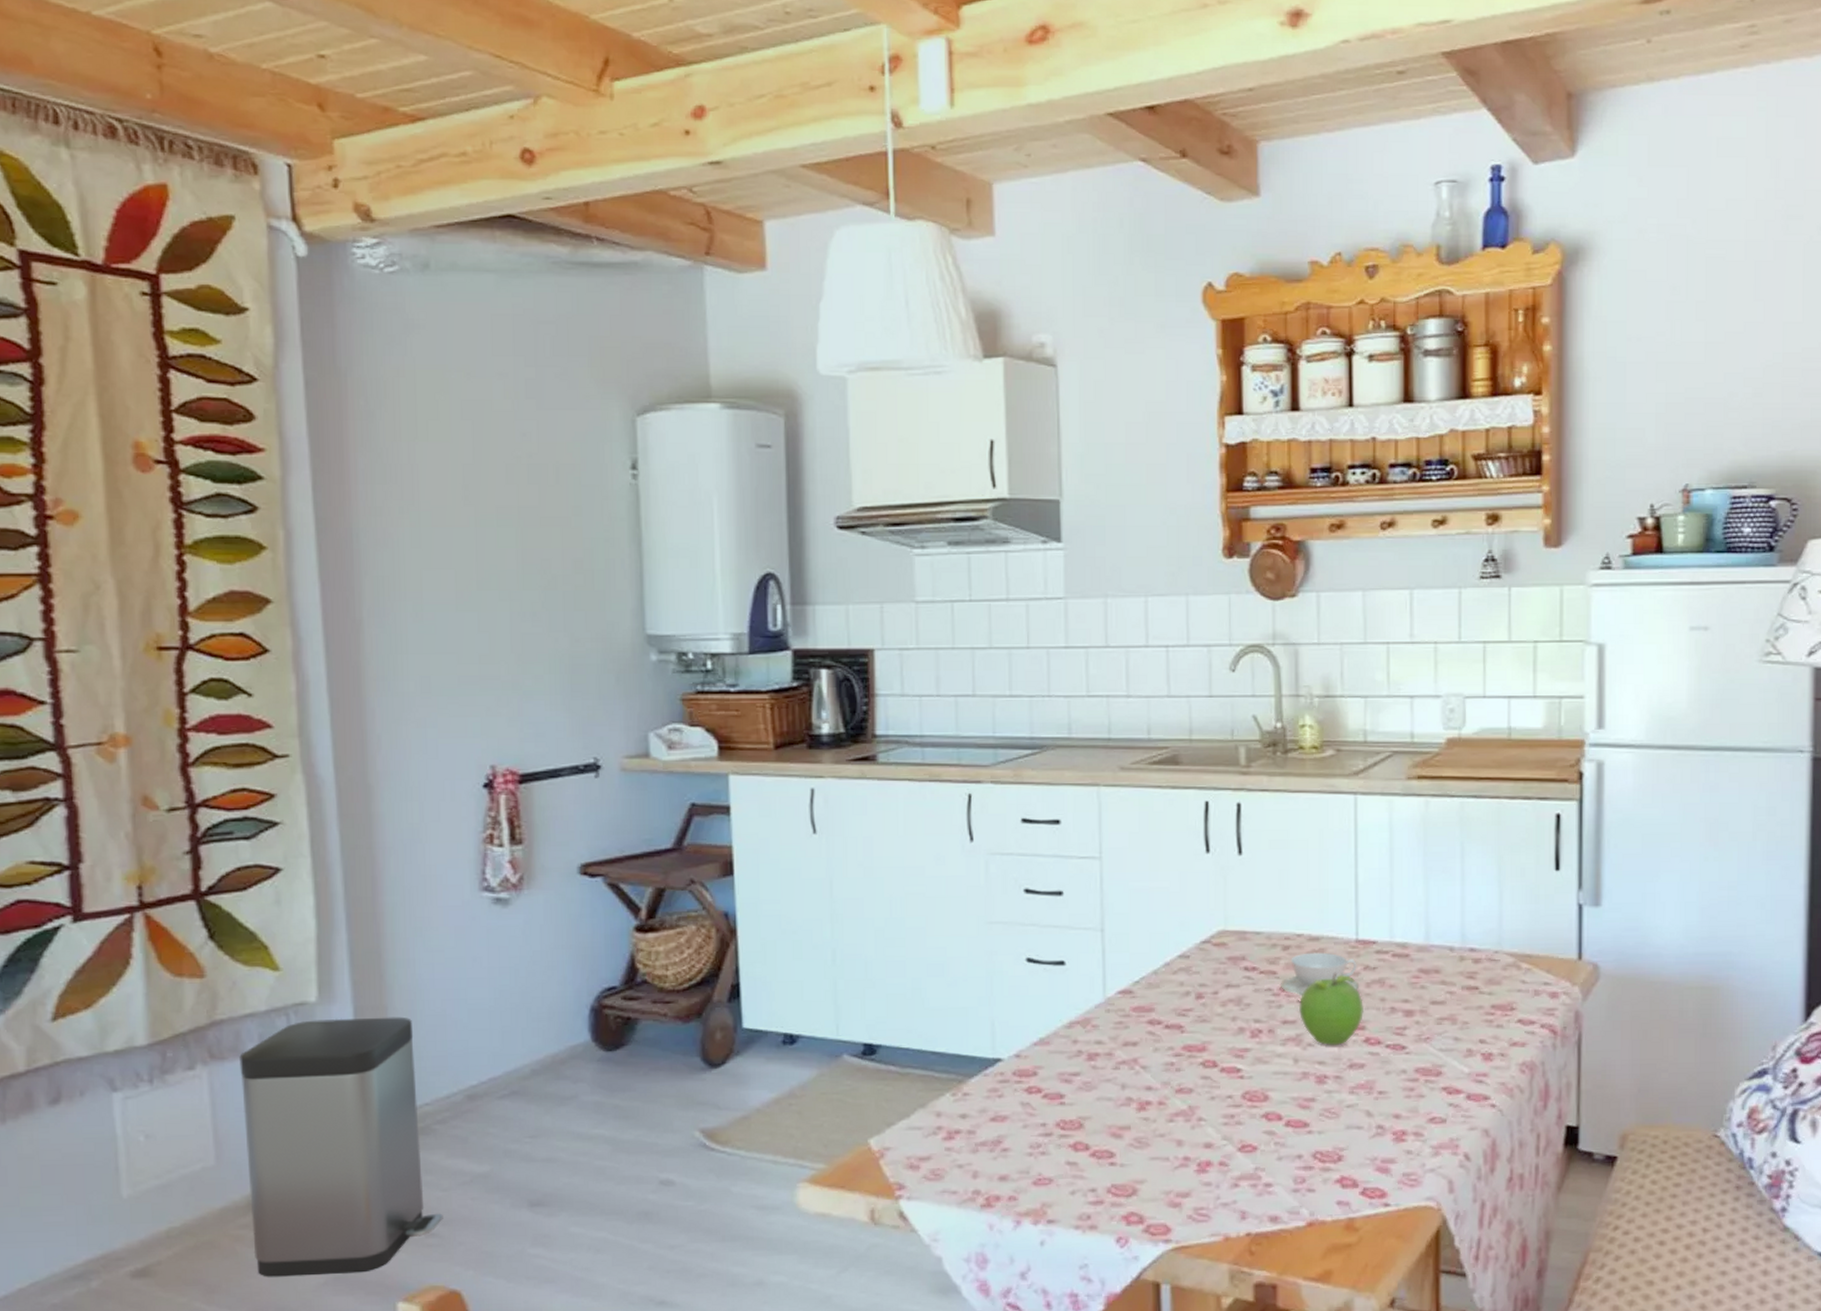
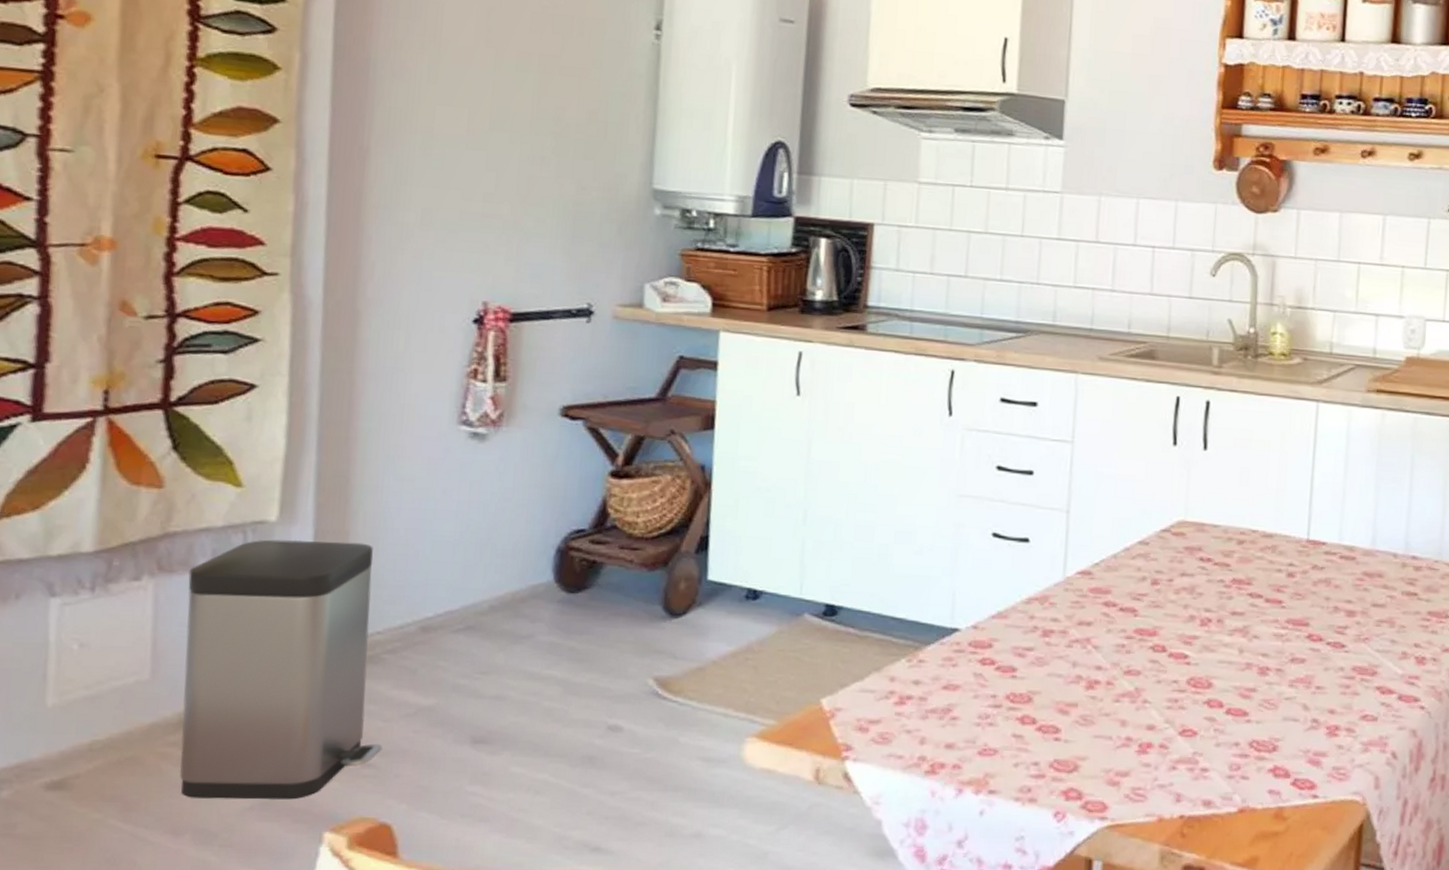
teacup: present [1281,952,1360,996] -> none [1233,548,1307,590]
fruit: present [1299,972,1363,1045] -> none [1248,569,1309,639]

